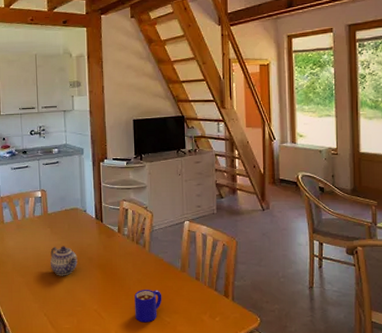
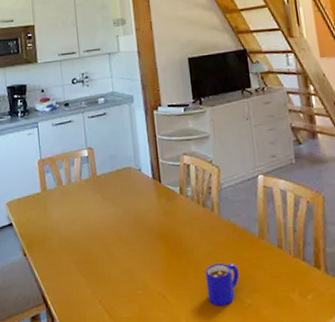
teapot: present [50,246,78,276] -> none [102,214,135,252]

